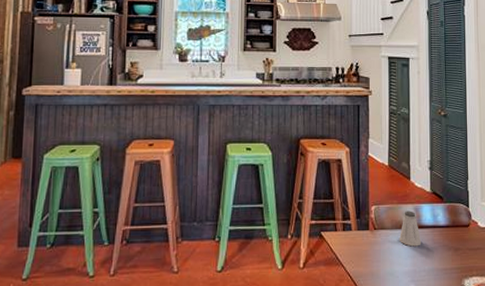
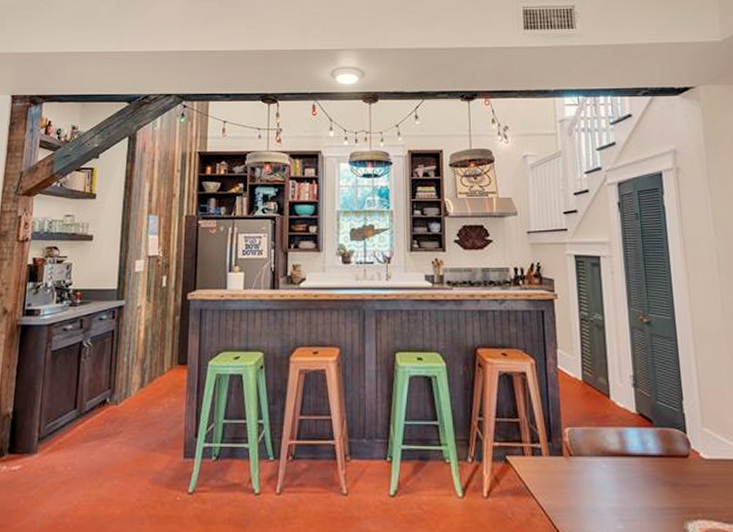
saltshaker: present [400,211,422,247] -> none [601,435,629,479]

